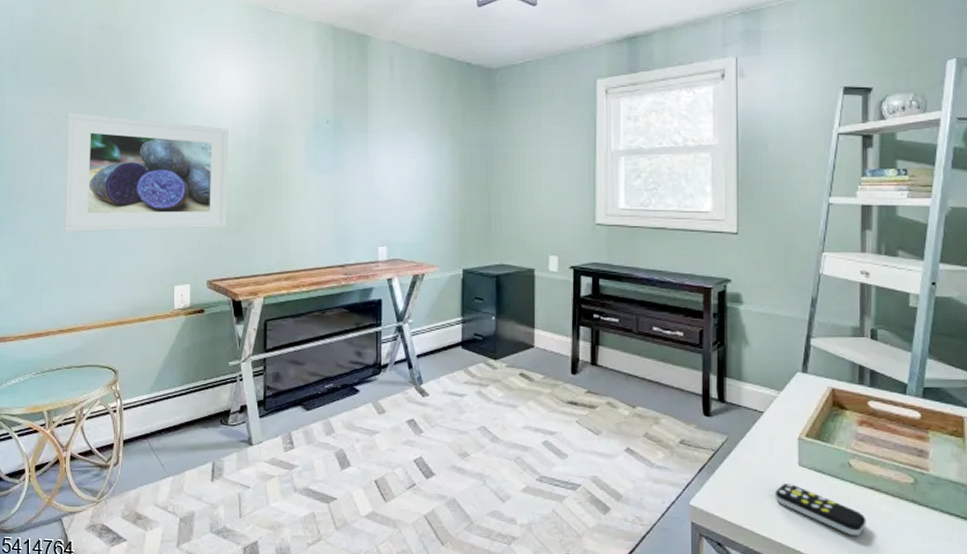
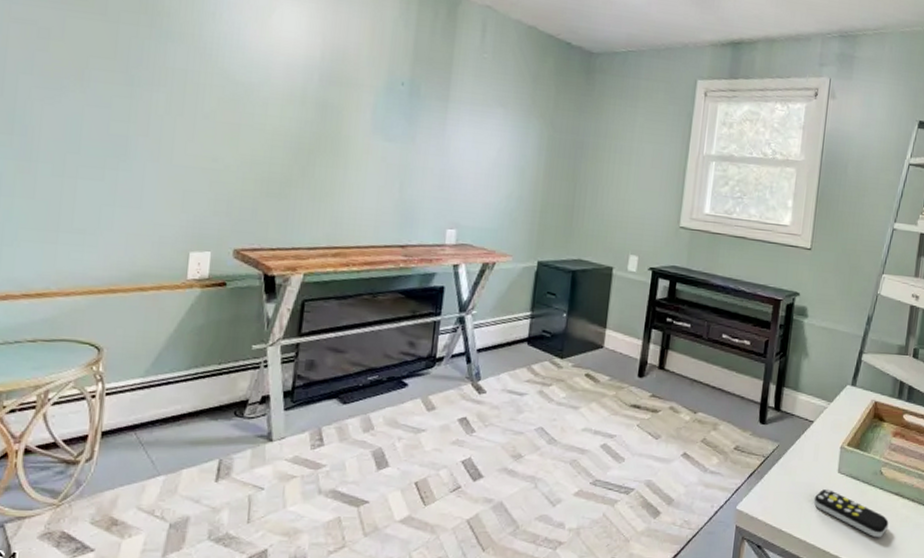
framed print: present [63,113,229,233] -> none [41,26,281,190]

